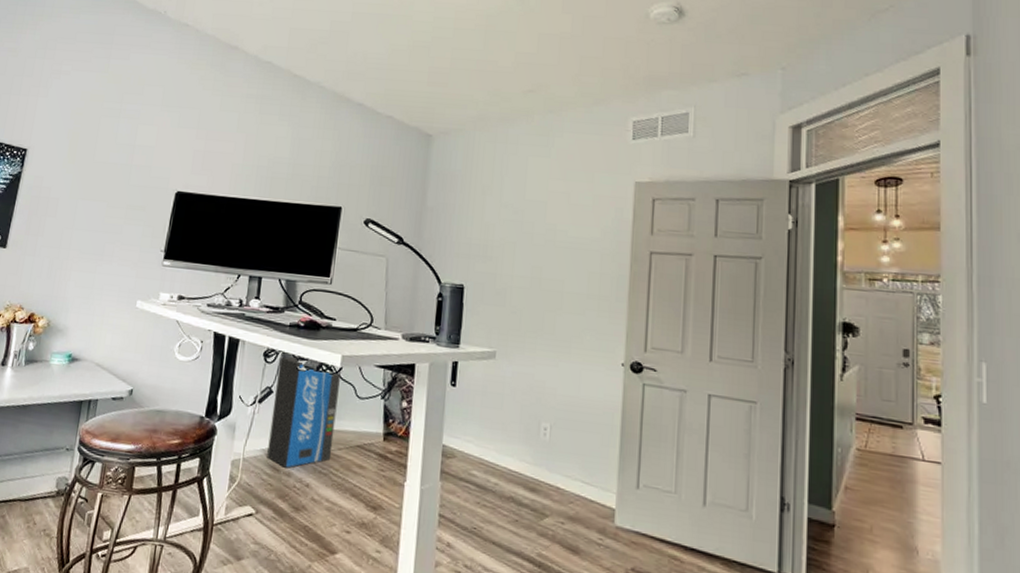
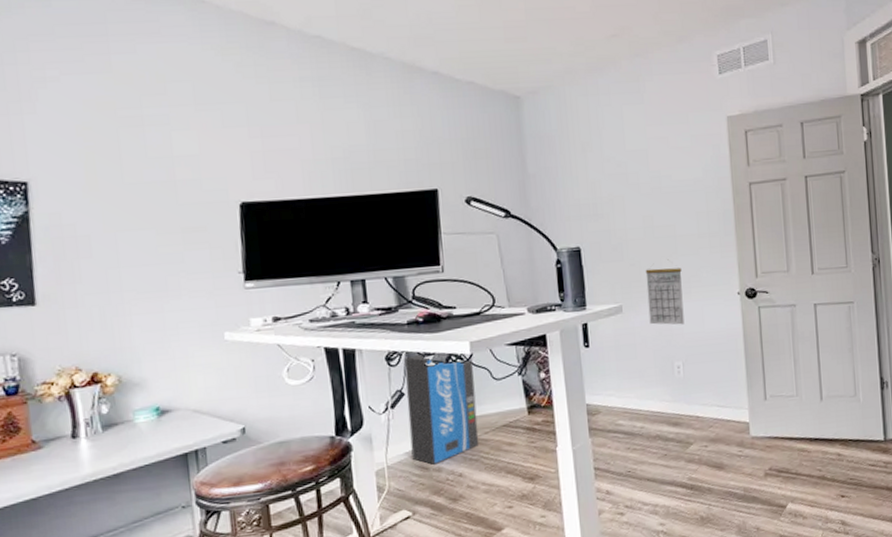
calendar: none [522,314,564,385] -> present [645,259,685,325]

